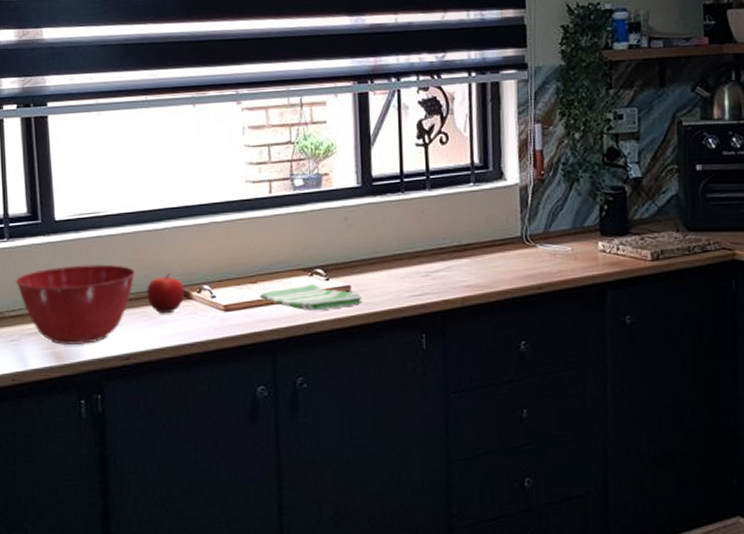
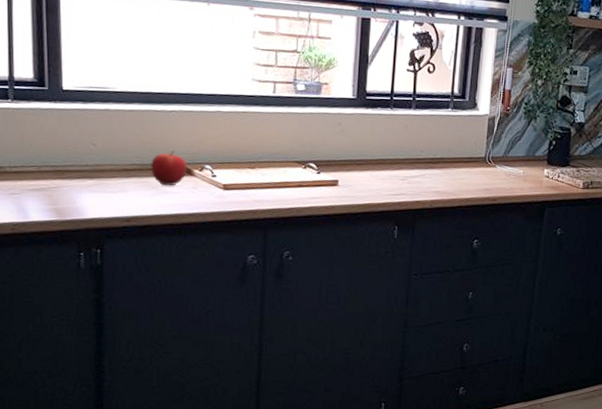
mixing bowl: present [15,264,136,345] -> none [18,132,141,204]
dish towel: present [260,284,363,311] -> none [257,175,348,198]

